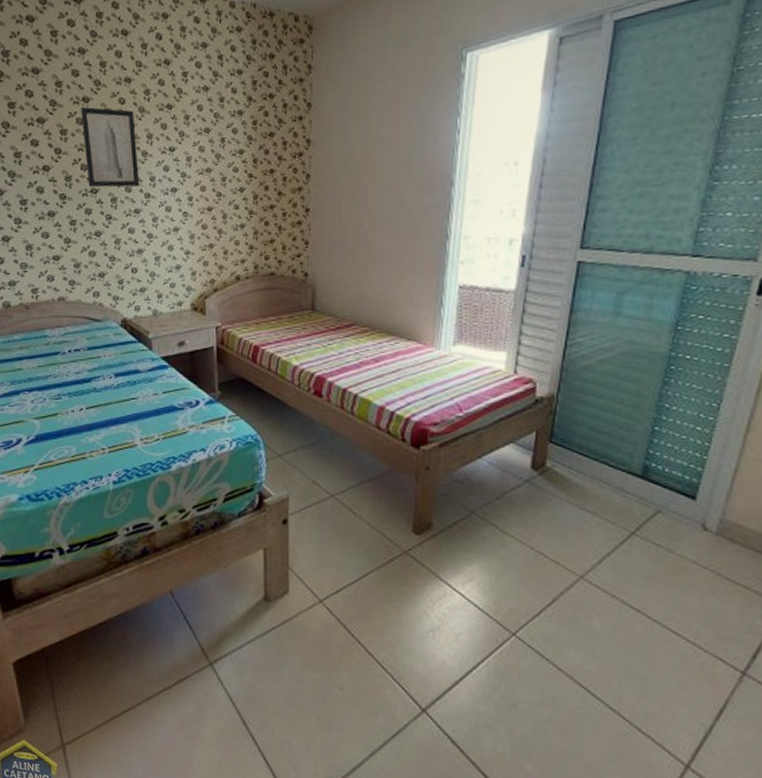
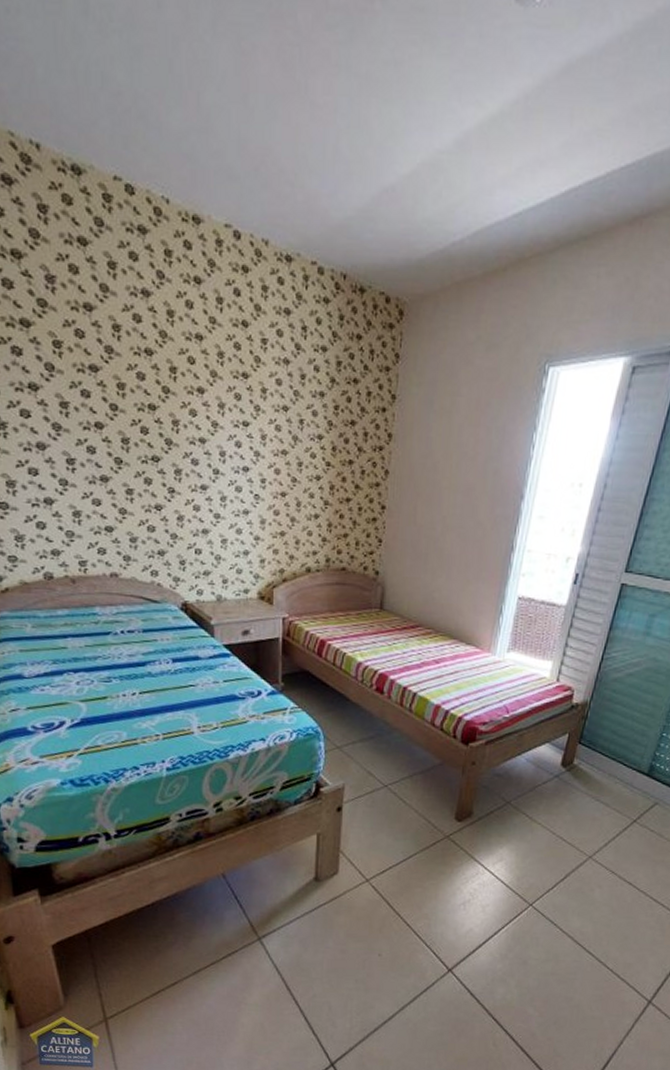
wall art: present [80,106,140,188] -> none [142,359,208,461]

